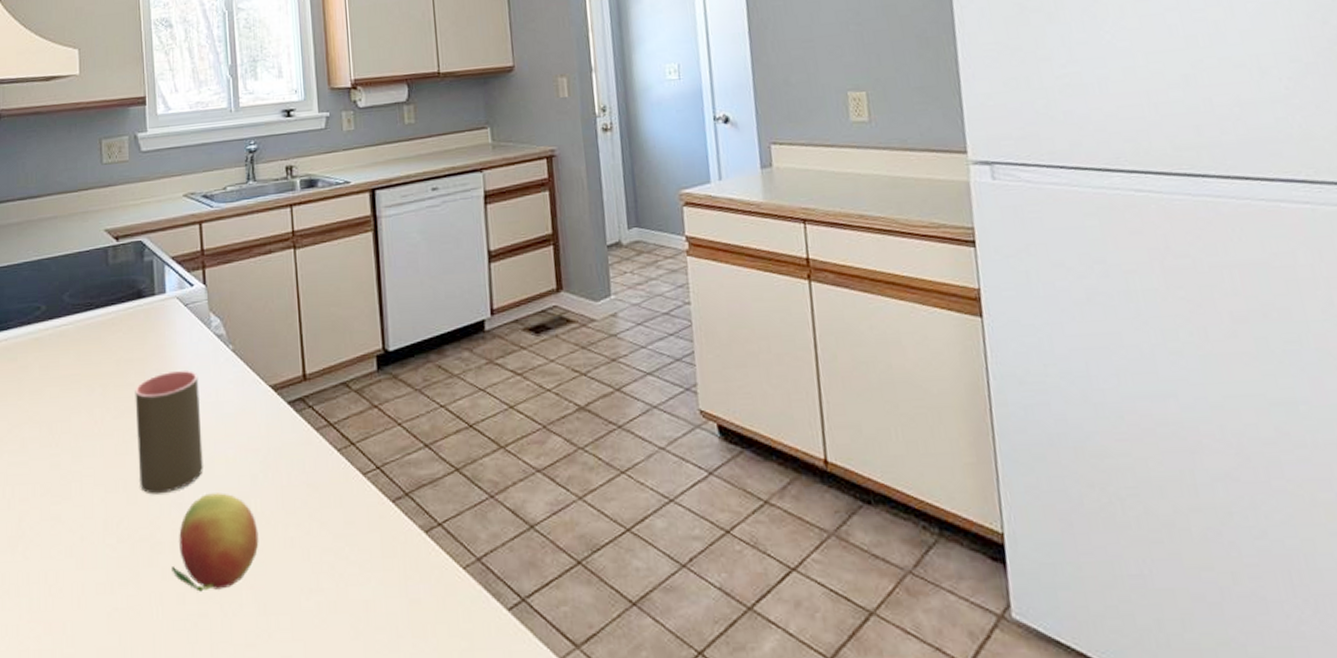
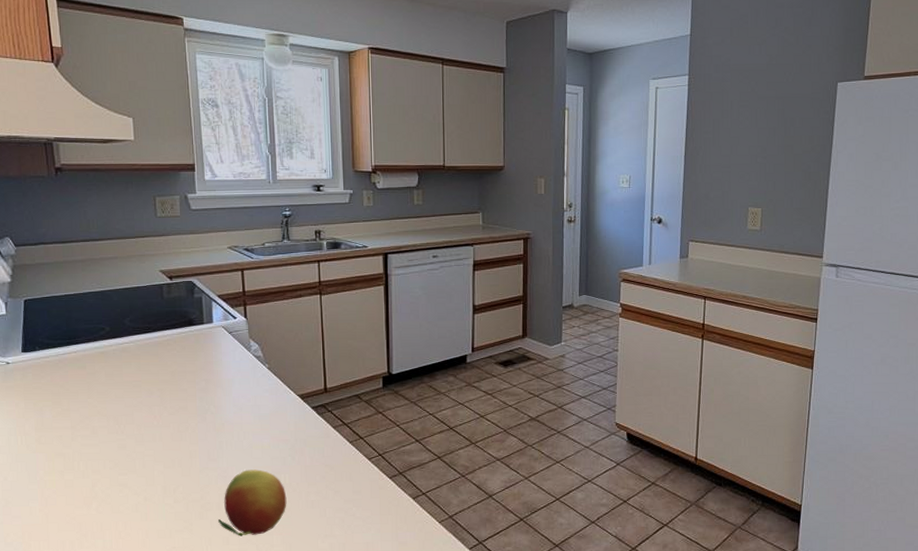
cup: present [135,370,203,495] -> none [187,381,244,470]

